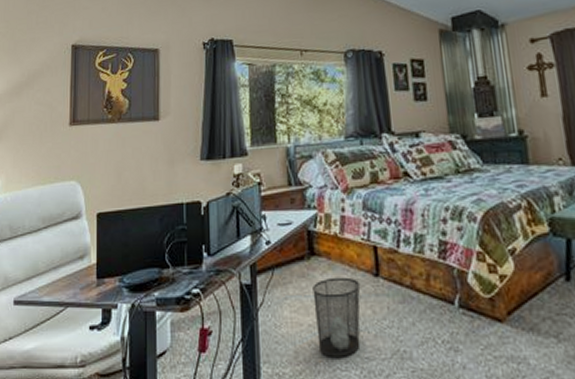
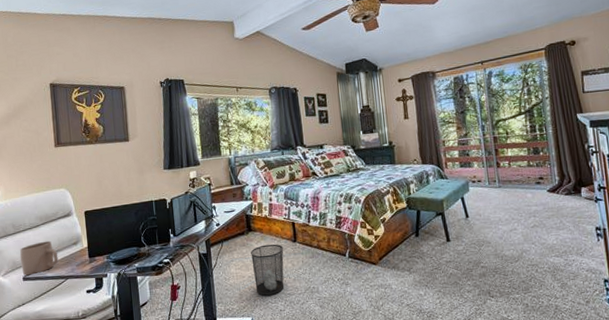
mug: none [13,251,59,298] -> present [19,240,59,276]

